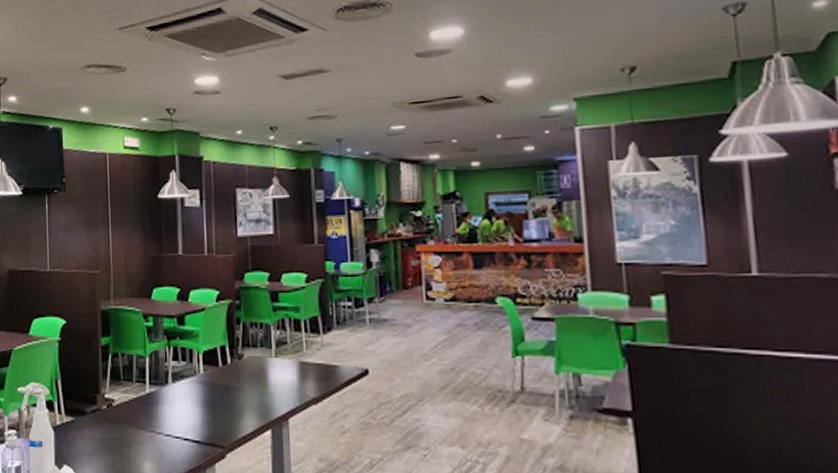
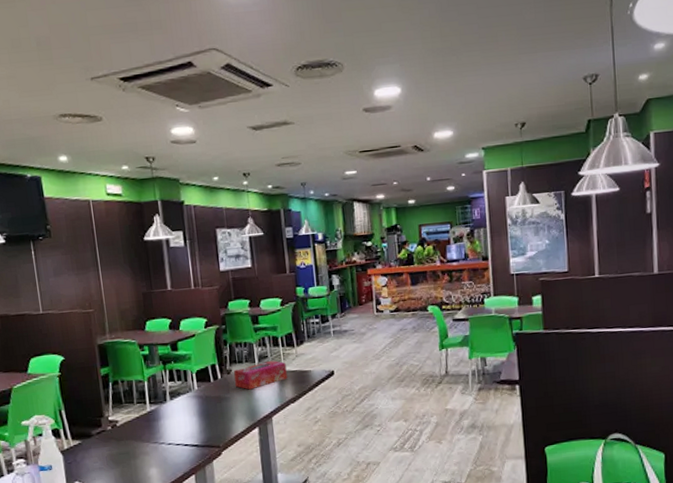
tissue box: none [245,347,310,381] -> present [233,360,288,390]

